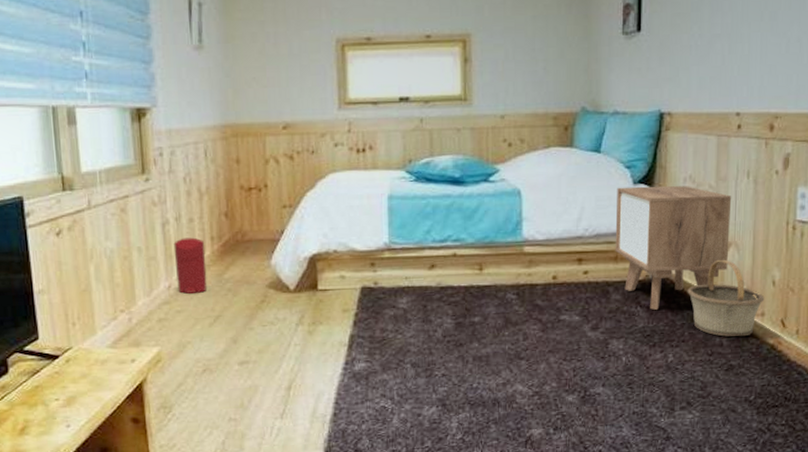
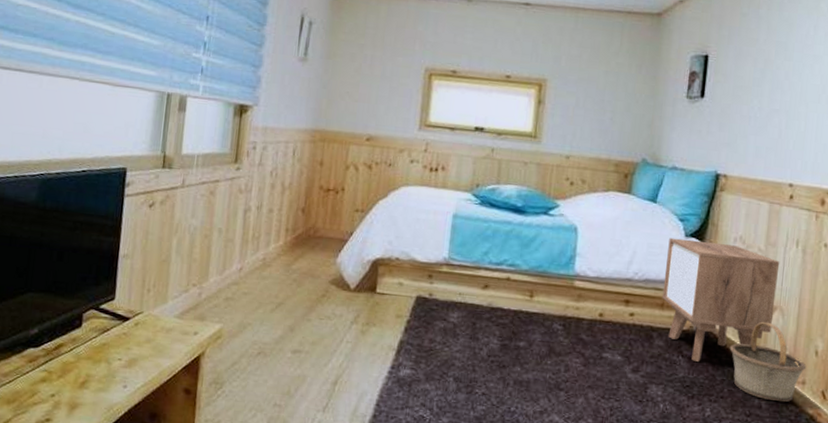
trash can: present [173,237,207,294] -> none [248,226,280,279]

